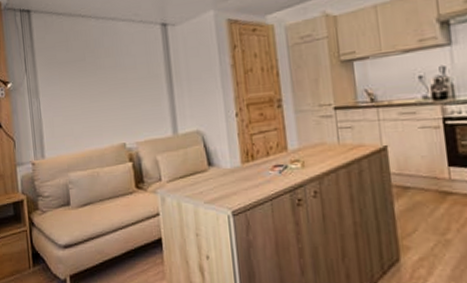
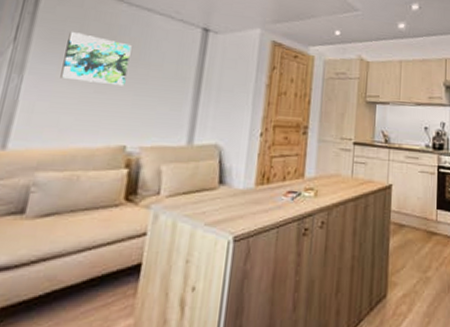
wall art: none [60,54,111,95] -> present [60,32,132,86]

